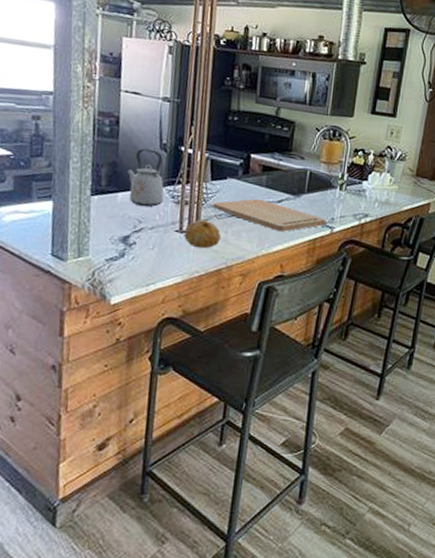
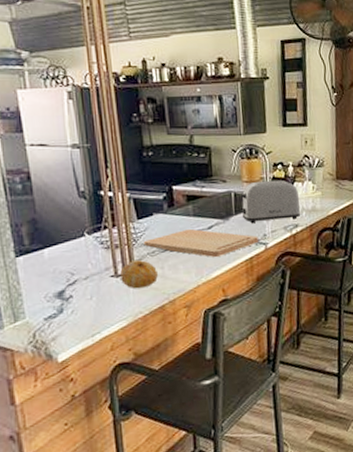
kettle: present [127,148,164,207] -> none [49,199,93,259]
toaster: none [314,164,375,209] -> present [241,180,300,224]

